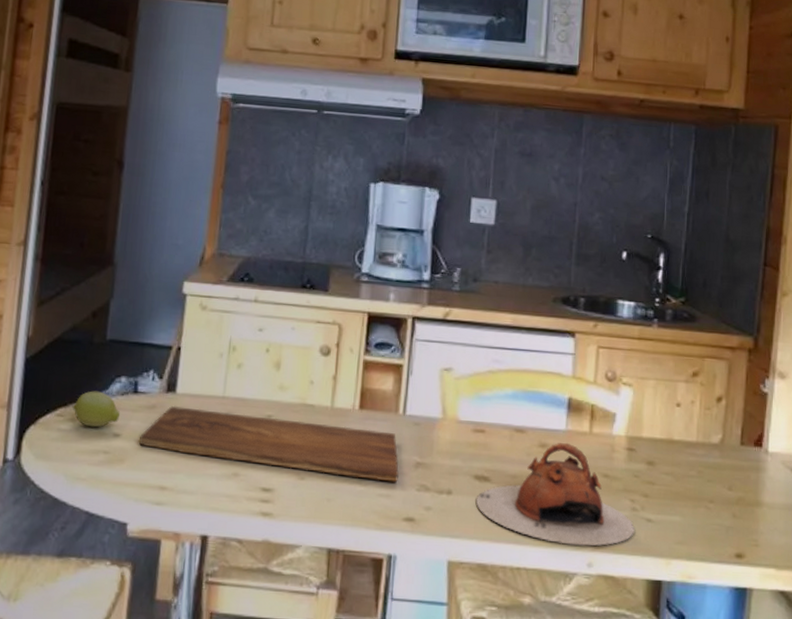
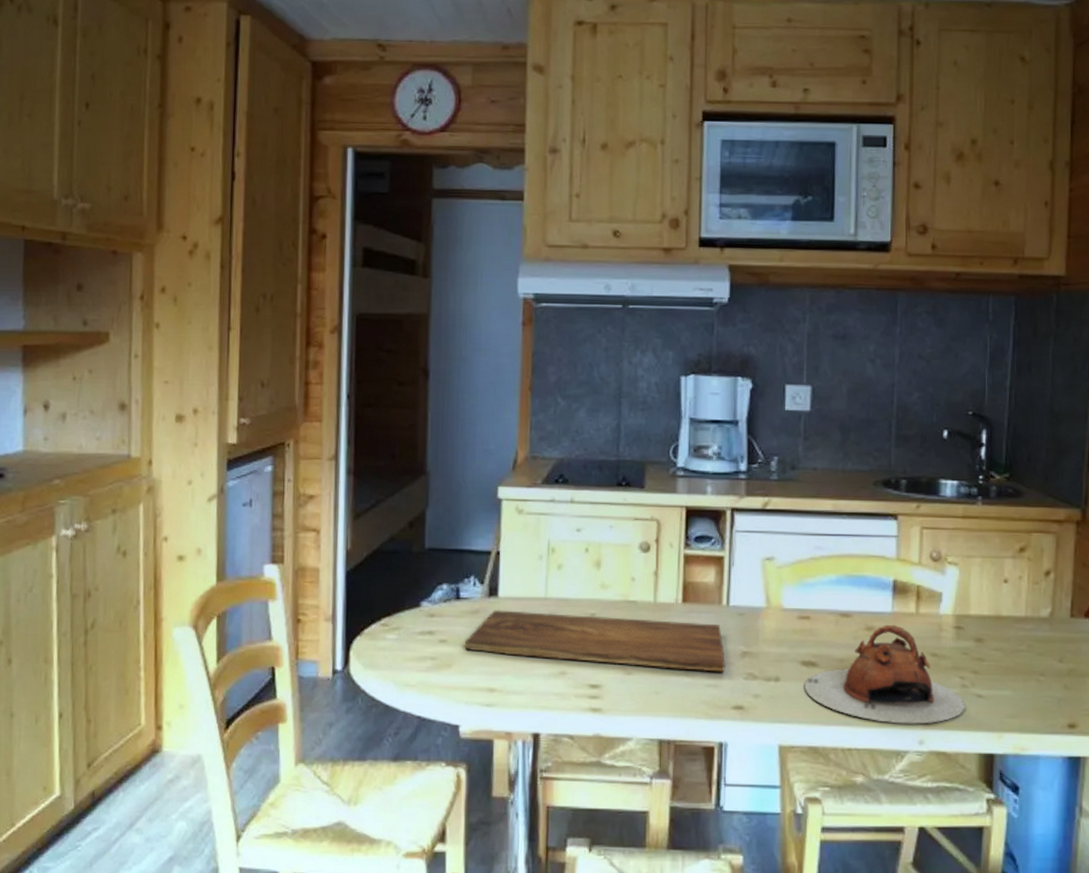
fruit: present [72,391,121,428] -> none [396,599,445,635]

